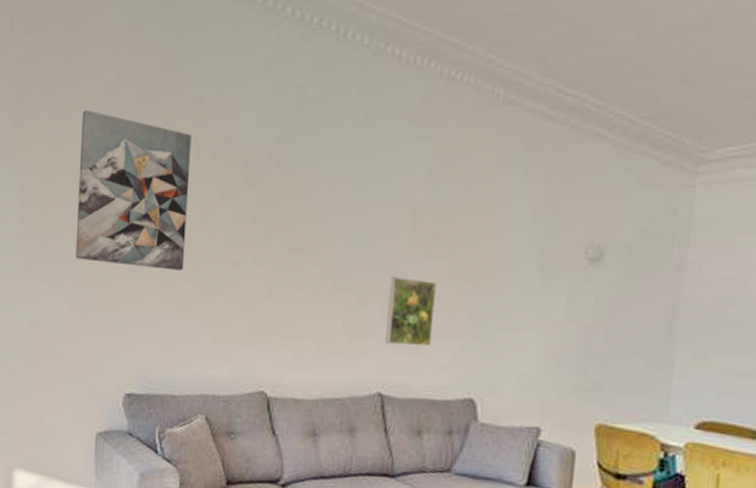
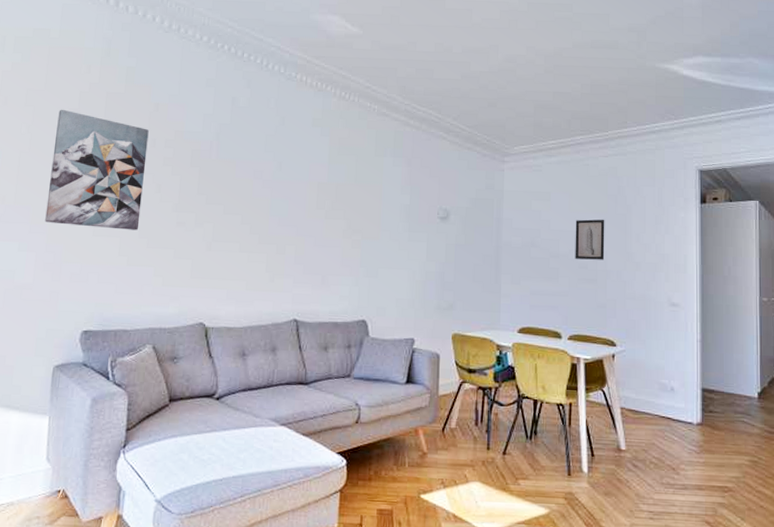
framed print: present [385,277,438,347] -> none [299,232,337,283]

